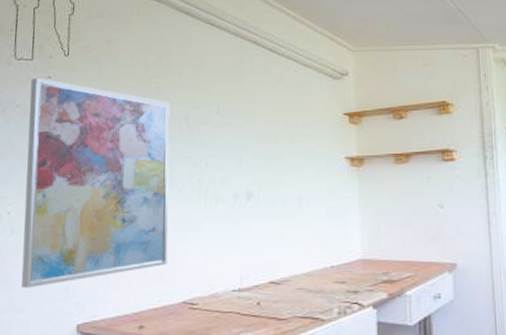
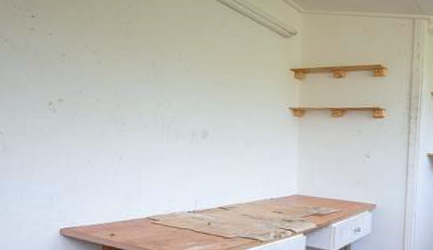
wall art: present [21,77,170,289] -> none [13,16,139,197]

